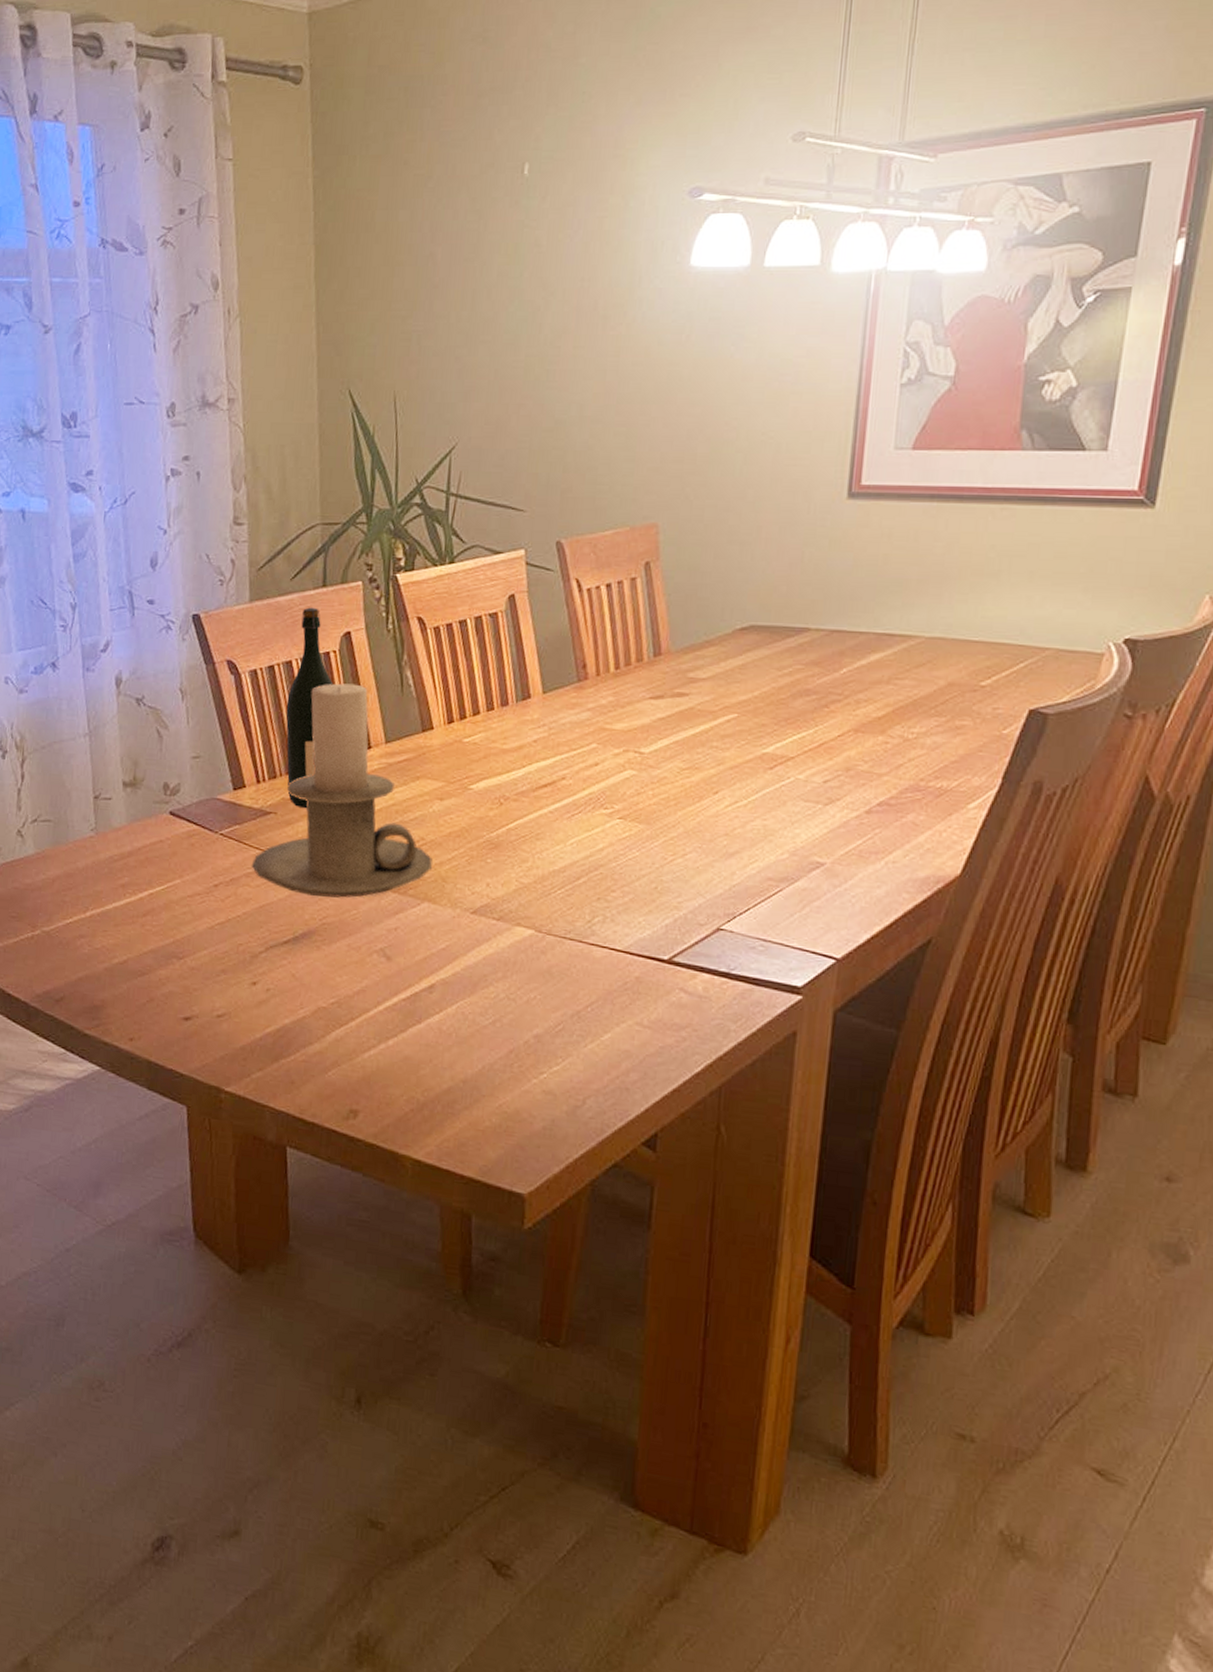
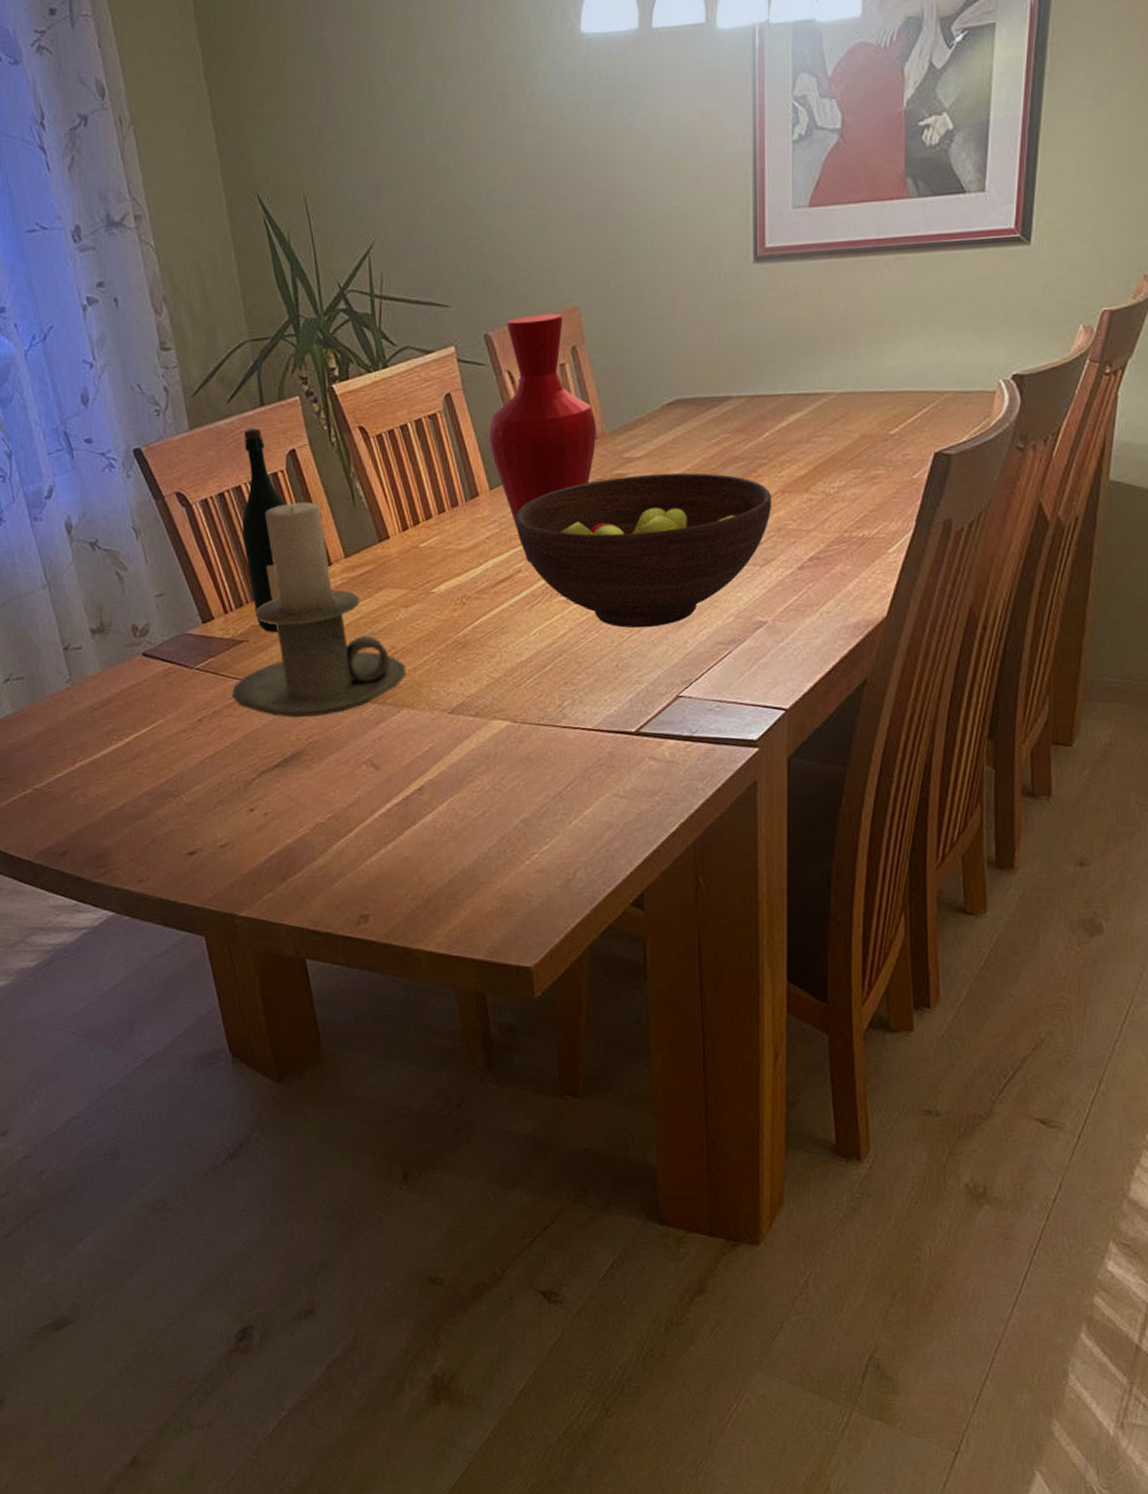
vase: none [548,527,662,771] -> present [489,313,597,563]
fruit bowl: none [565,696,843,854] -> present [515,472,771,628]

